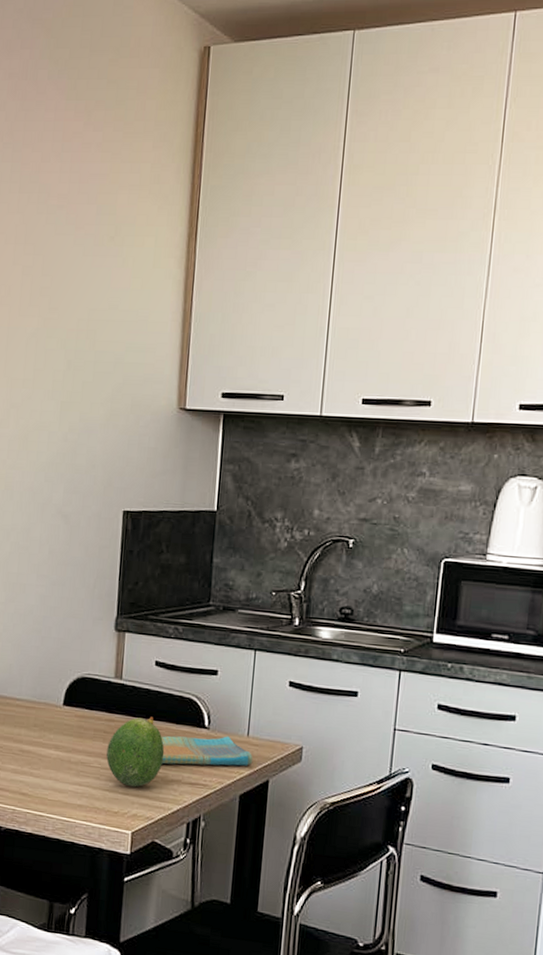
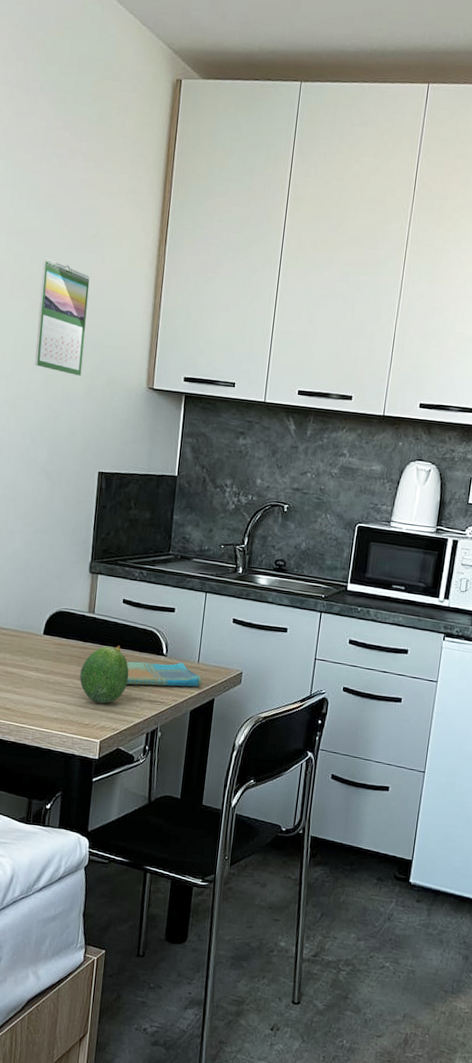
calendar: none [48,268,109,400] -> present [35,258,90,376]

